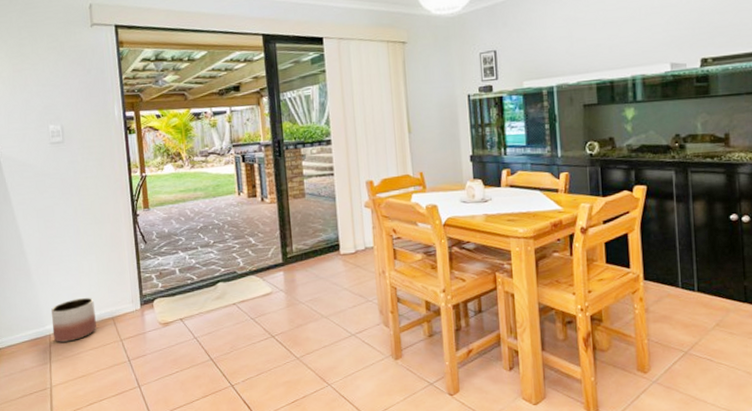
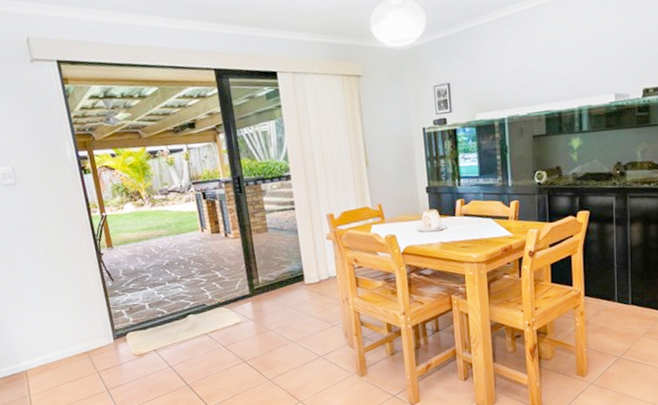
planter: present [51,298,97,342] -> none [24,334,72,377]

